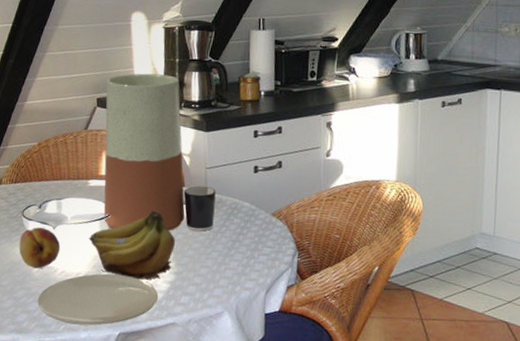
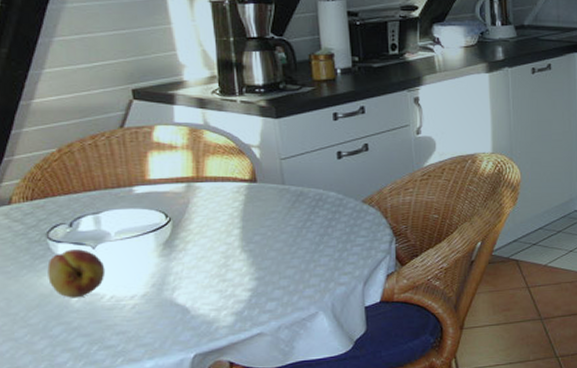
plate: present [37,273,158,326] -> none [82,290,238,355]
fruit: present [88,210,175,280] -> none [142,212,252,293]
vase: present [103,73,185,231] -> none [143,56,261,239]
mug: present [183,186,216,232] -> none [256,179,296,229]

